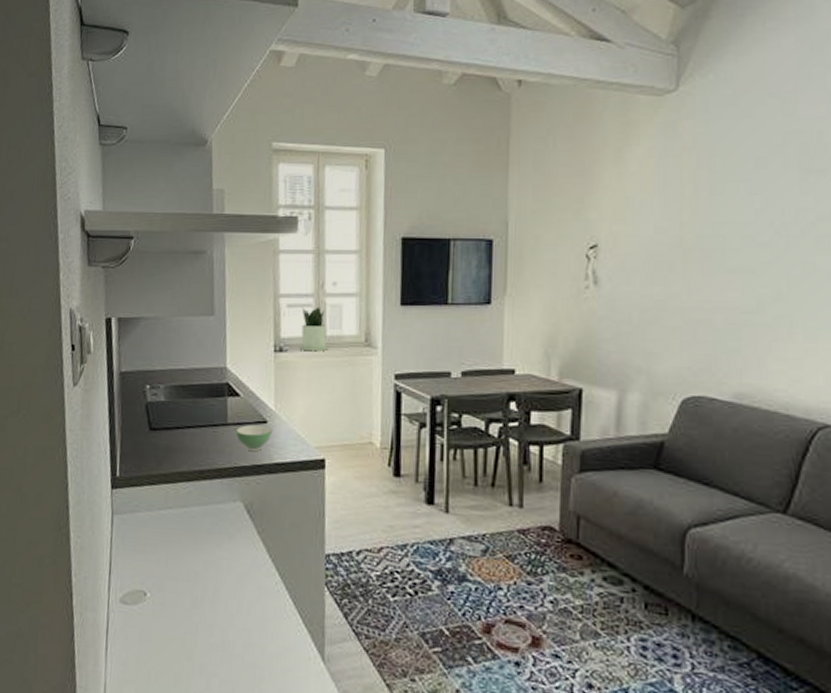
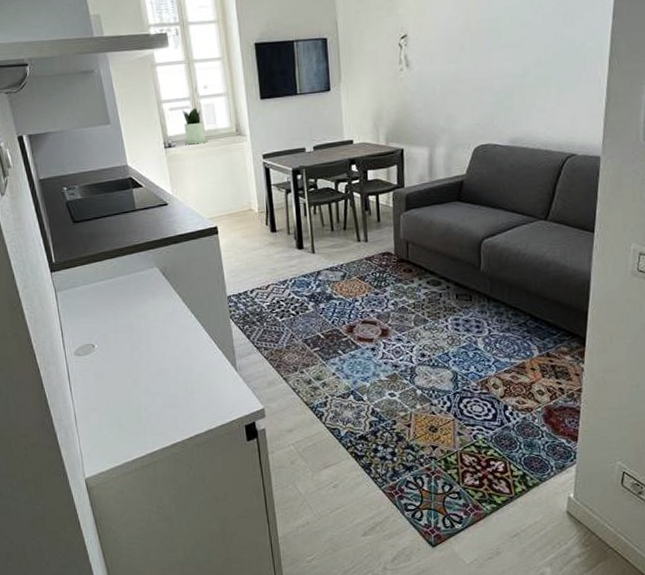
bowl: present [235,424,273,452] -> none [143,207,174,229]

